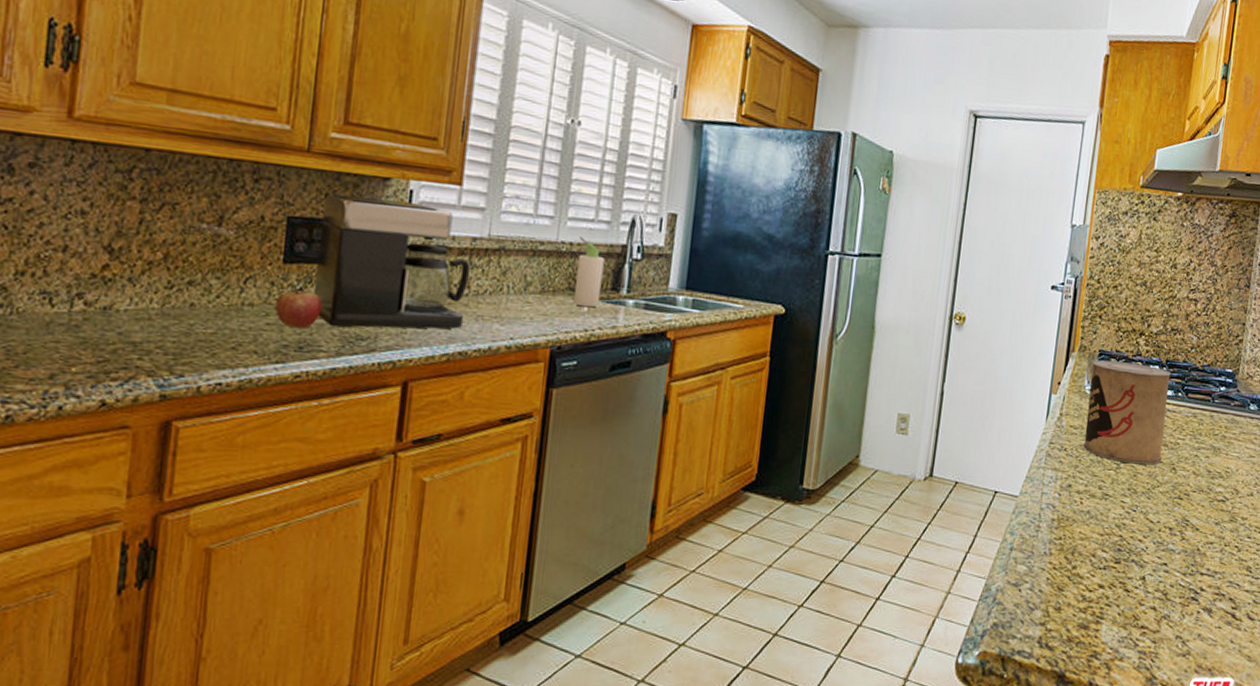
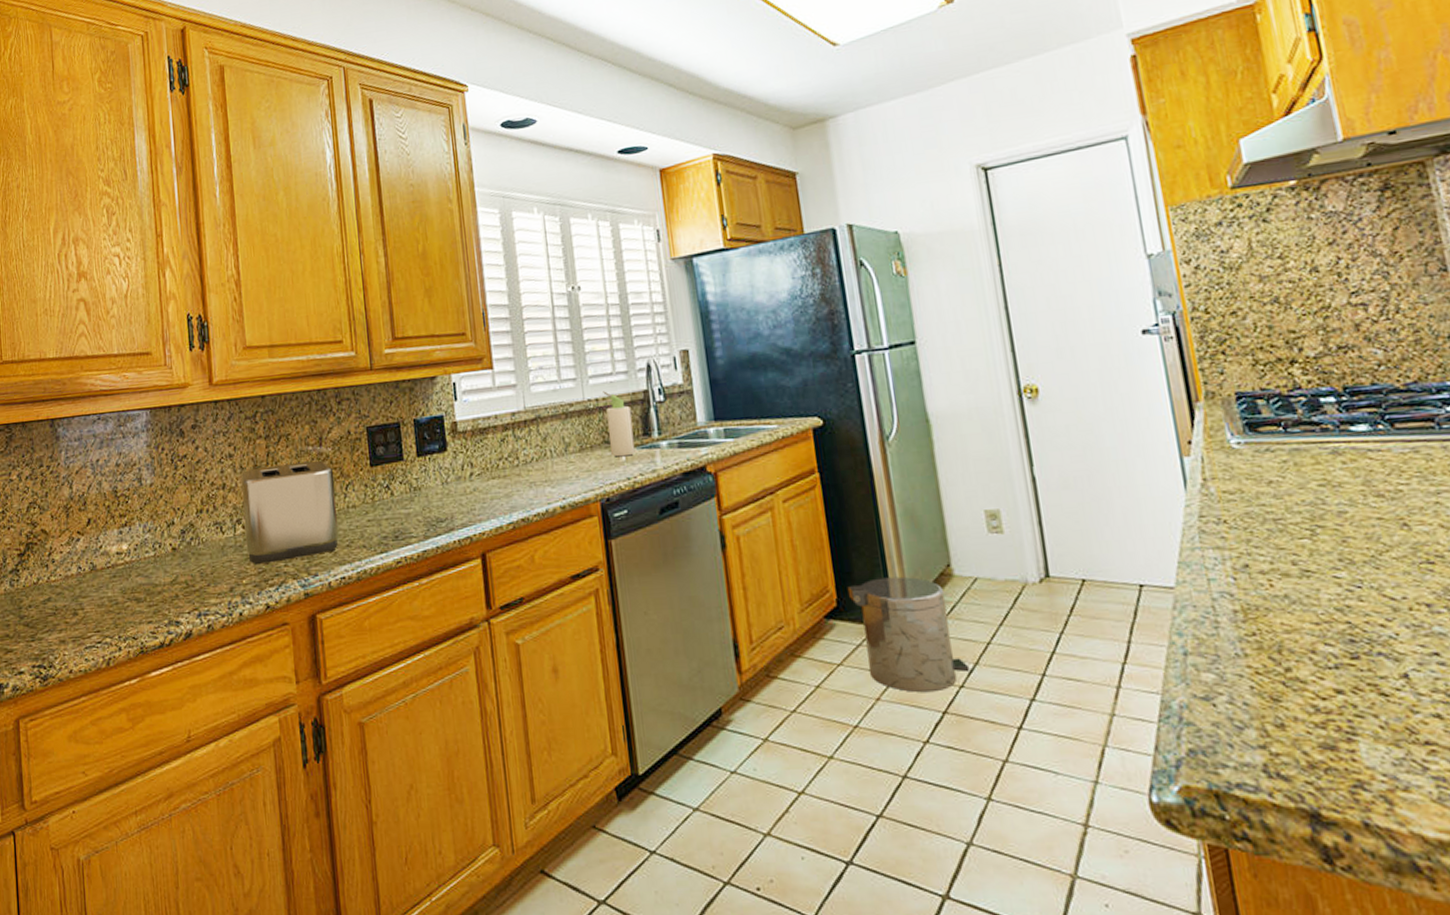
toaster: none [84,235,232,353] -> present [240,460,338,566]
fruit: present [275,289,323,329] -> none [371,486,407,521]
coffee maker: present [314,194,470,329] -> none [390,393,520,514]
trash can: none [767,459,852,563] -> present [847,576,970,692]
tin can: present [1083,360,1171,465] -> none [1230,398,1380,528]

